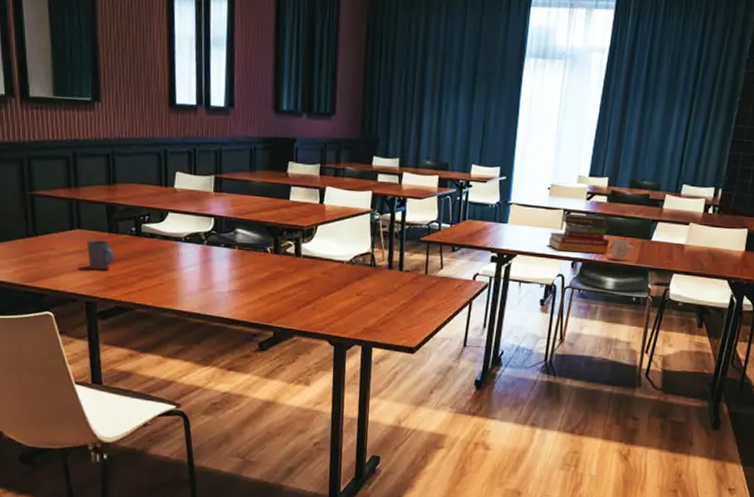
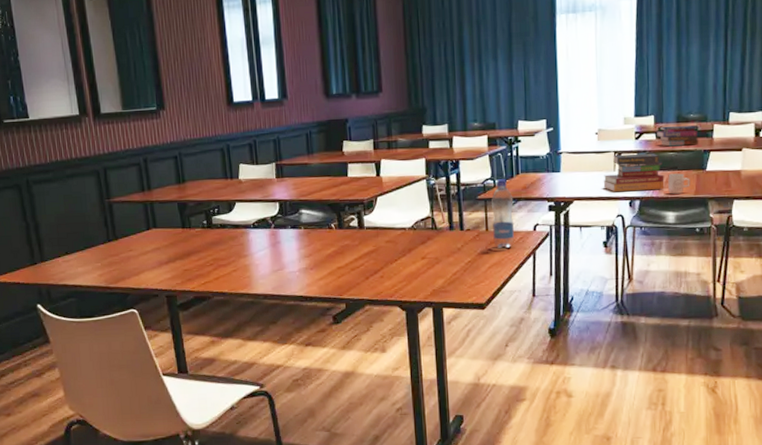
mug: present [86,239,115,270] -> none [162,236,190,265]
bottle: none [431,223,457,295] -> present [492,179,515,249]
books: none [608,190,649,214] -> present [657,125,699,147]

